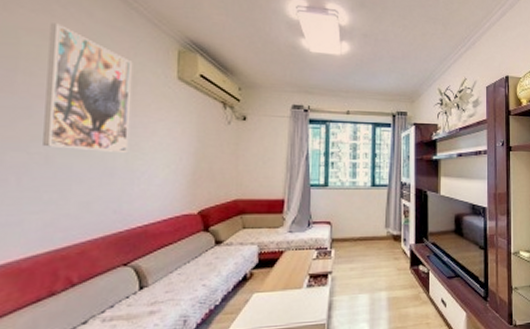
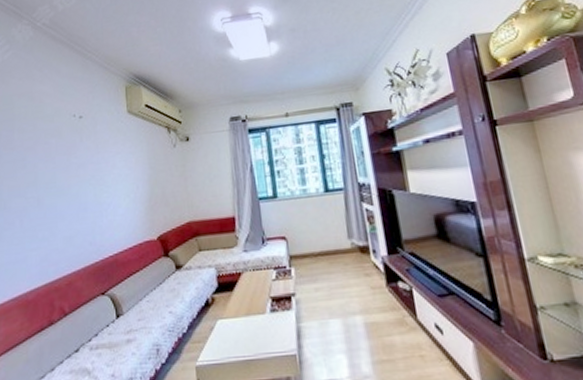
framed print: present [43,23,133,152] -> none [32,85,95,191]

